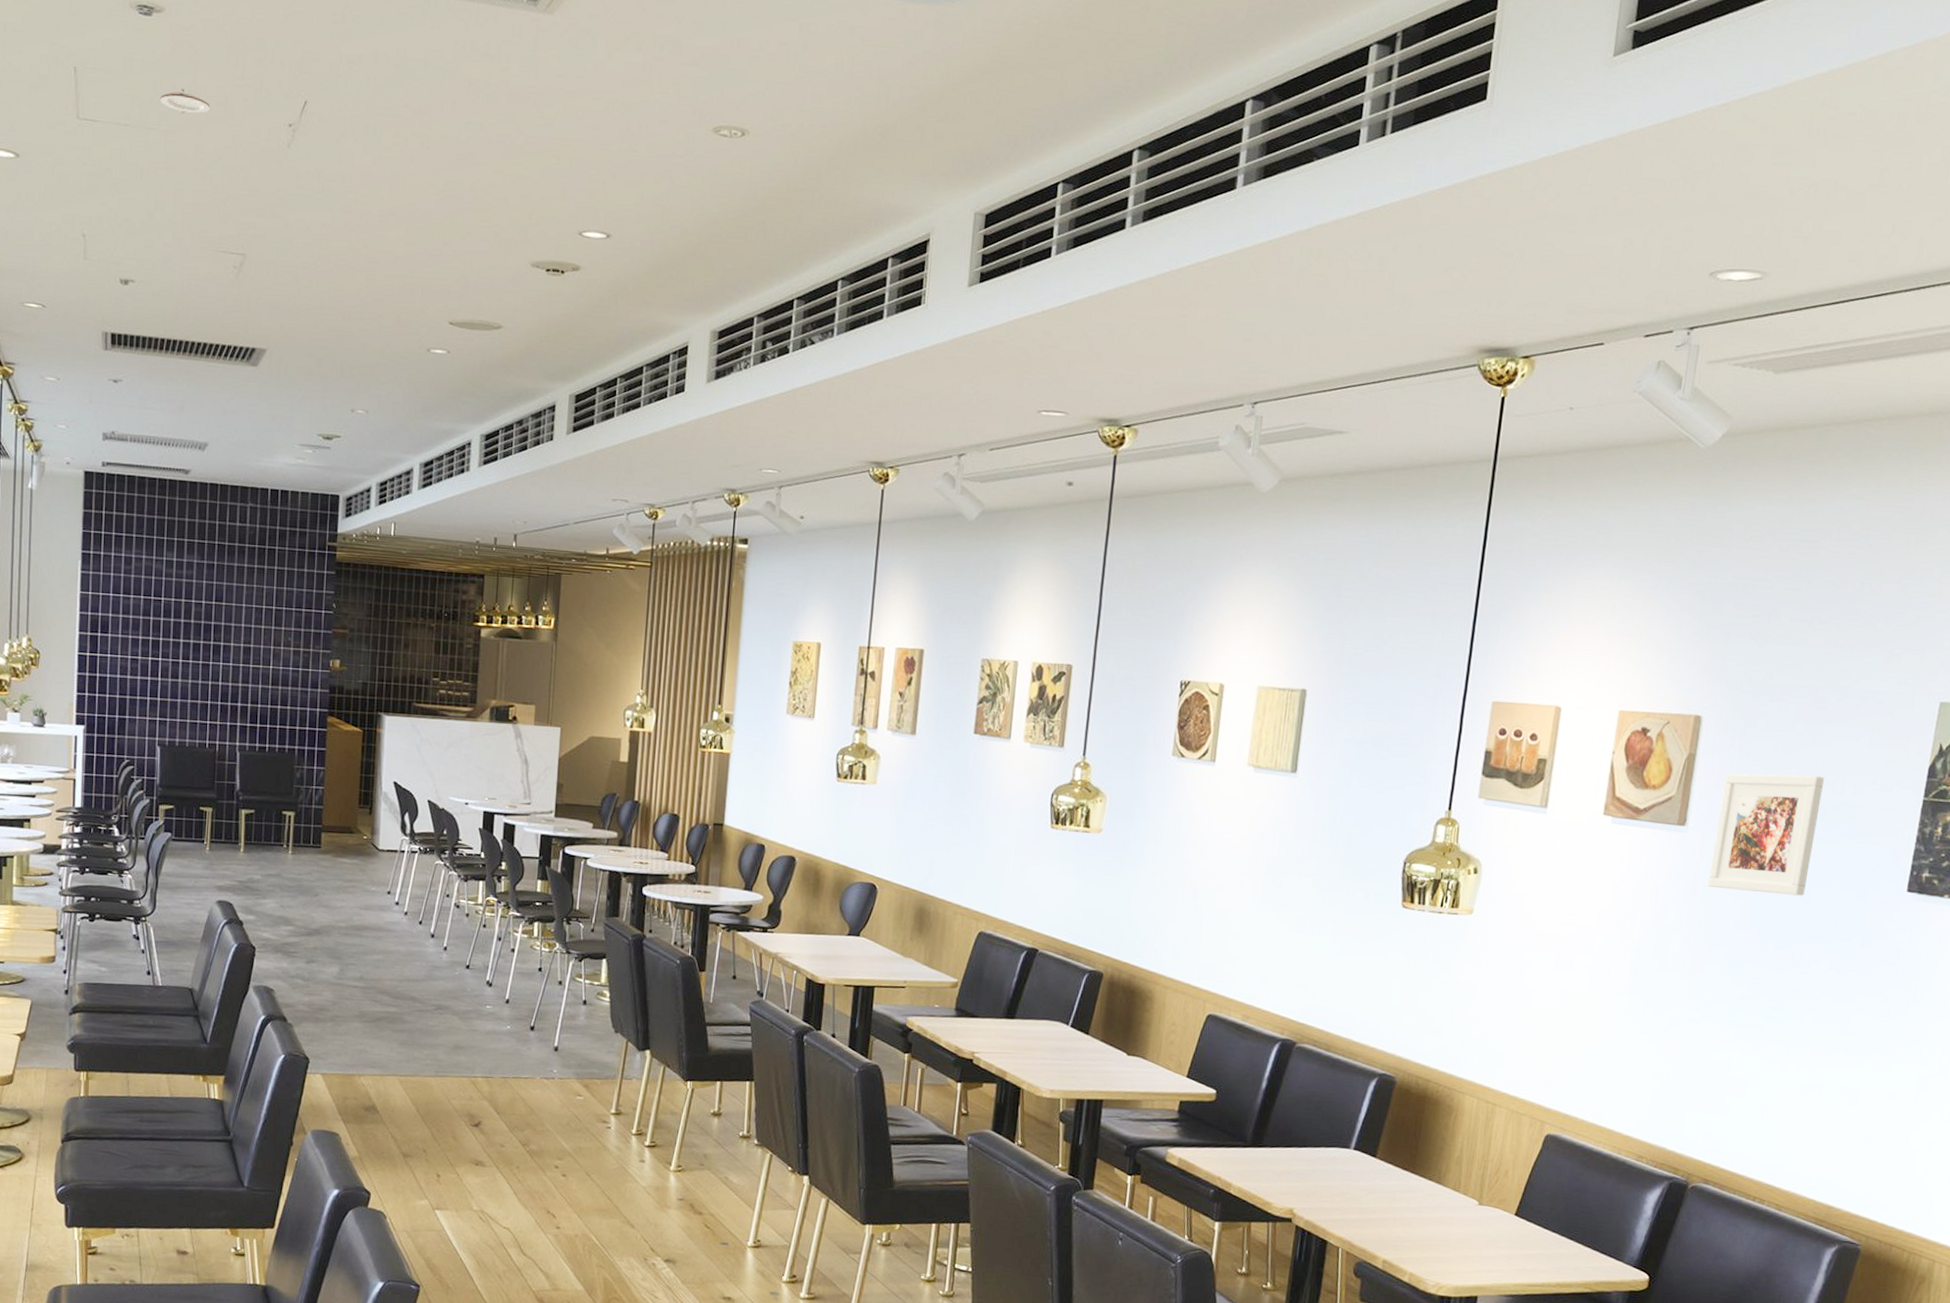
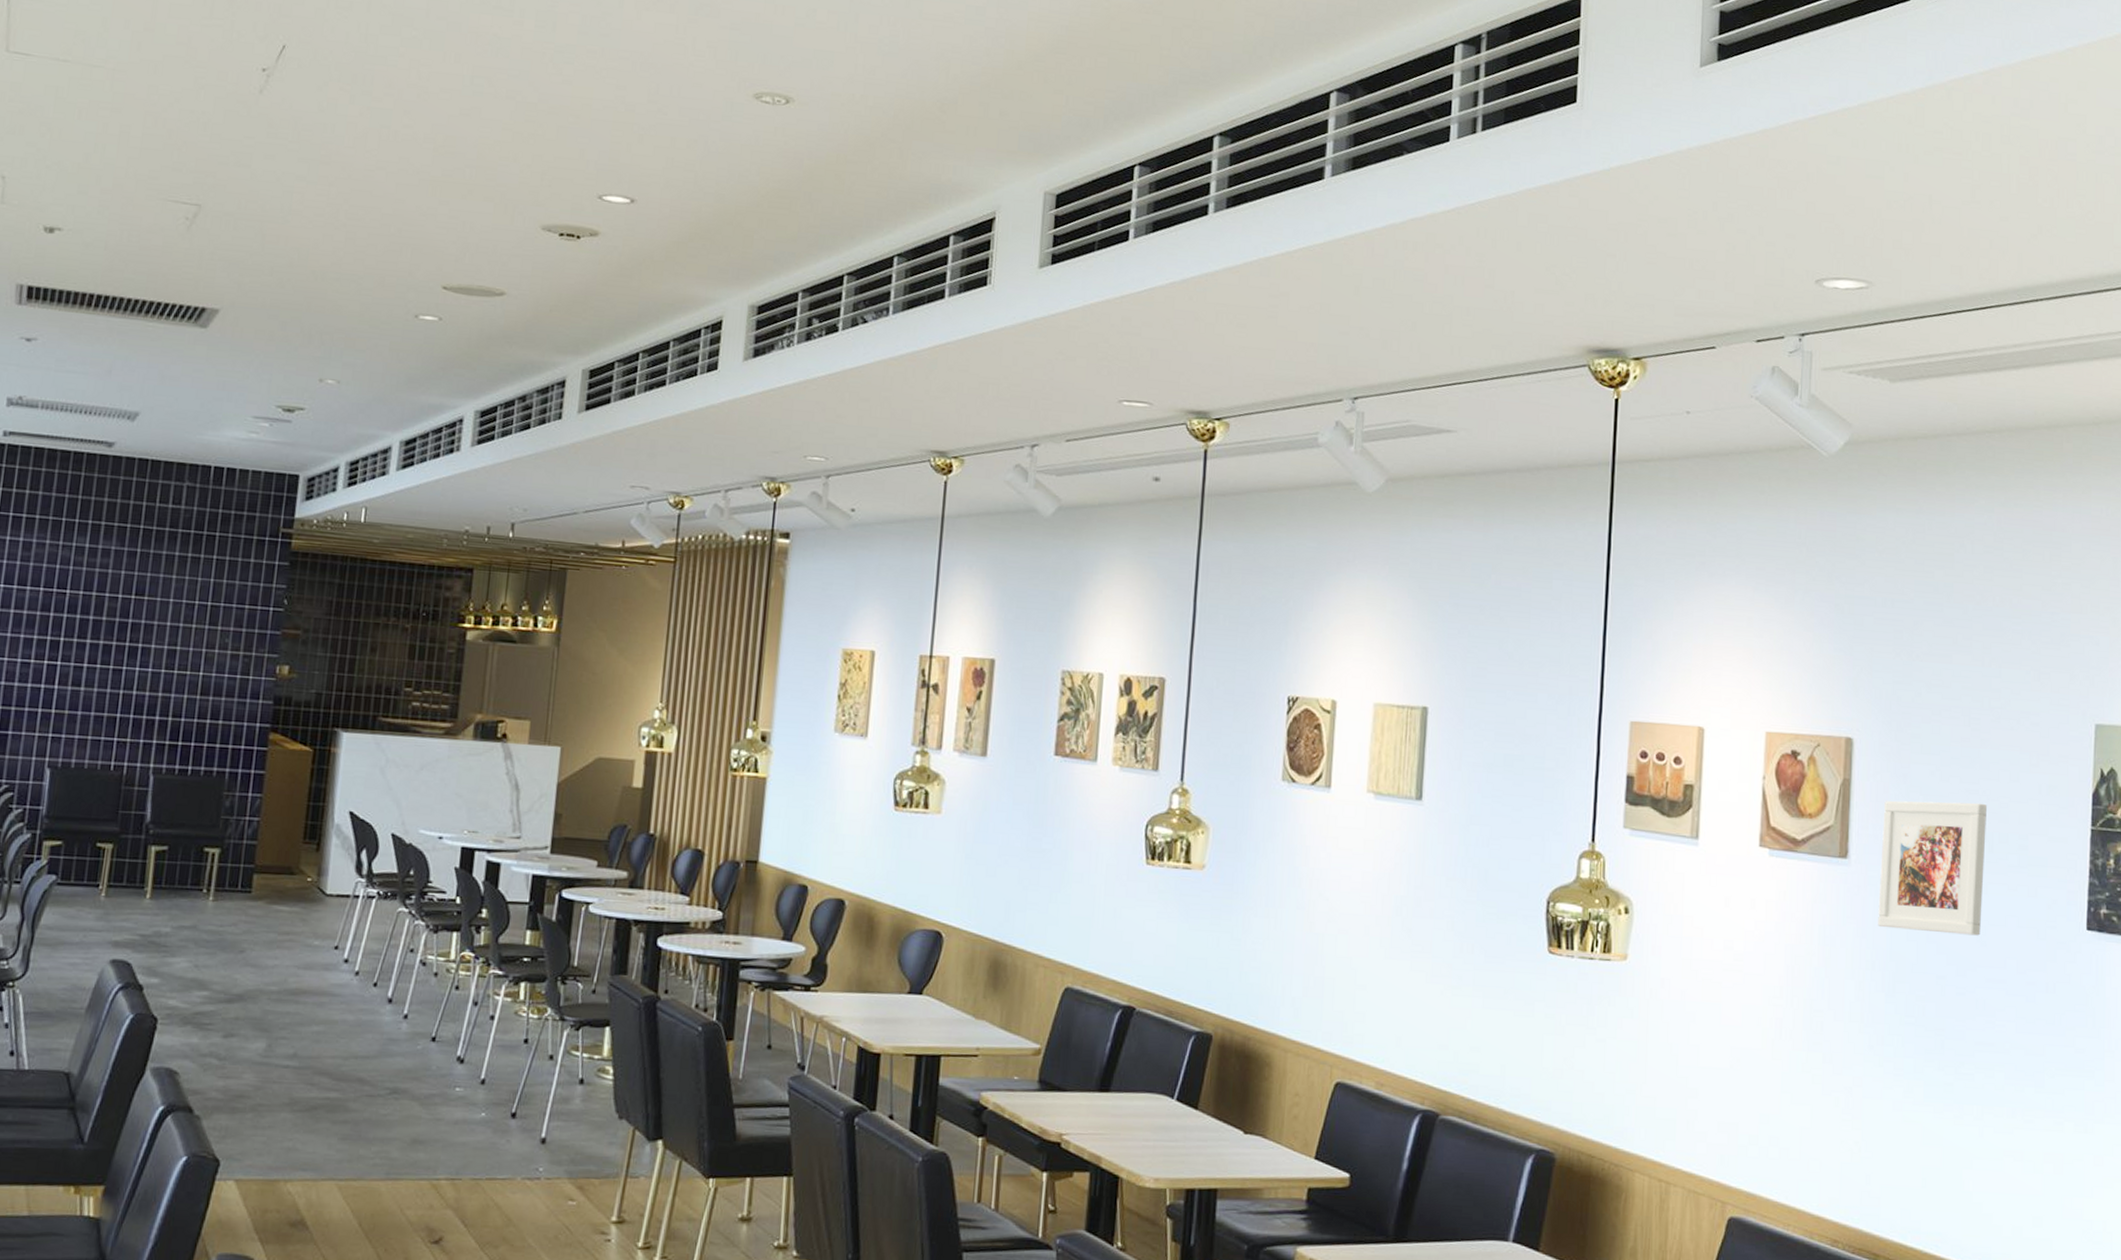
recessed light: present [160,88,211,113] -> none [110,25,170,53]

